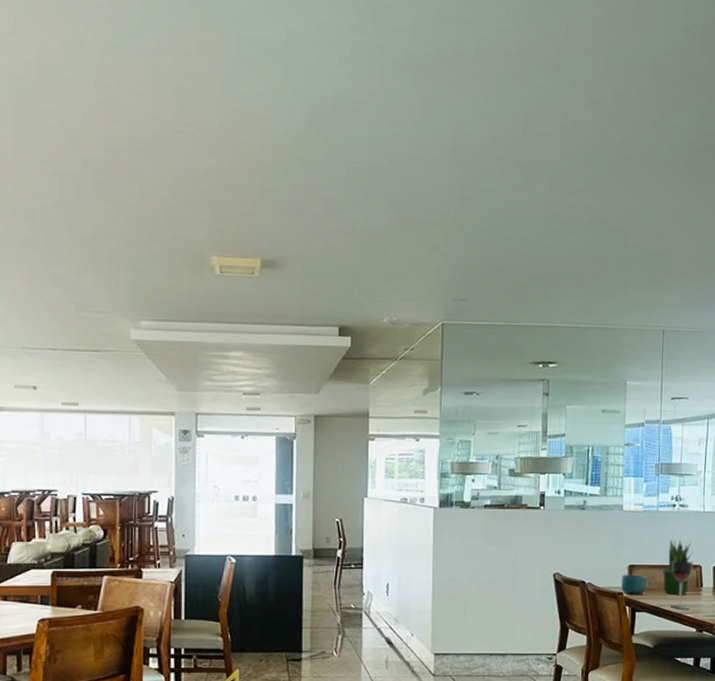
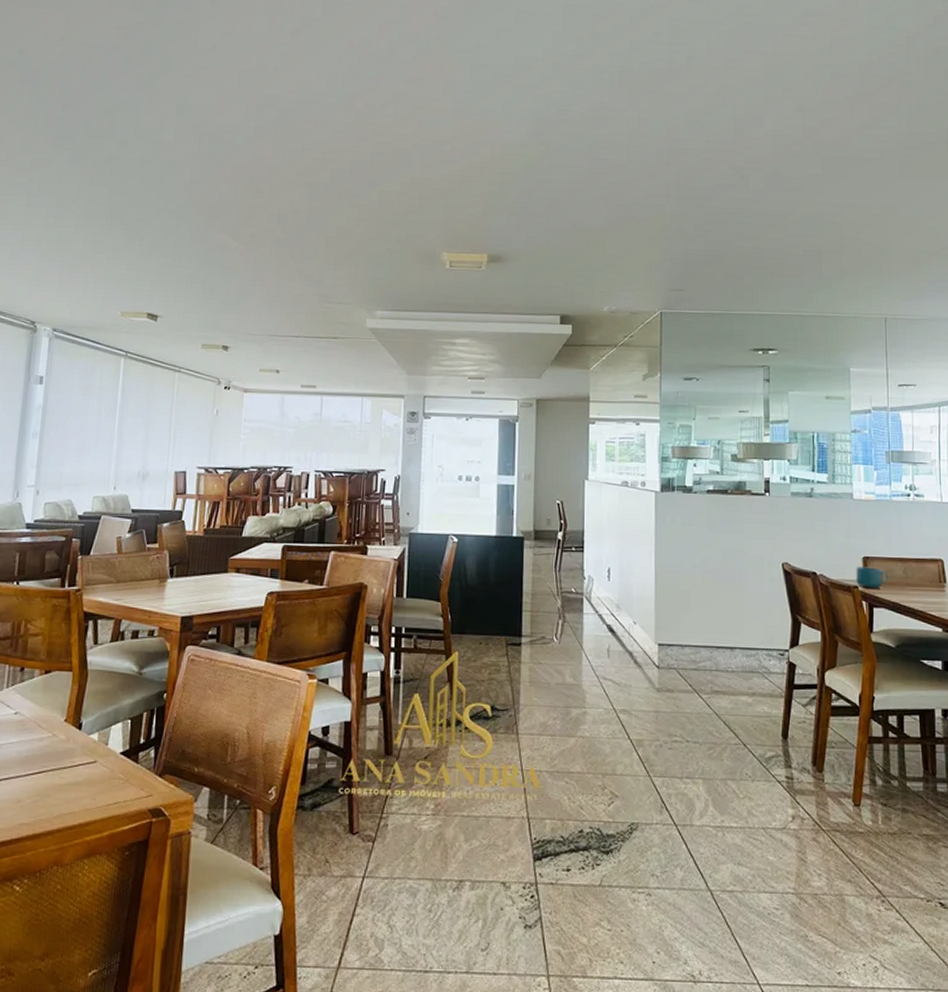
planter: present [662,539,694,596] -> none [900,530,934,592]
wineglass: present [671,560,693,609] -> none [910,553,934,607]

